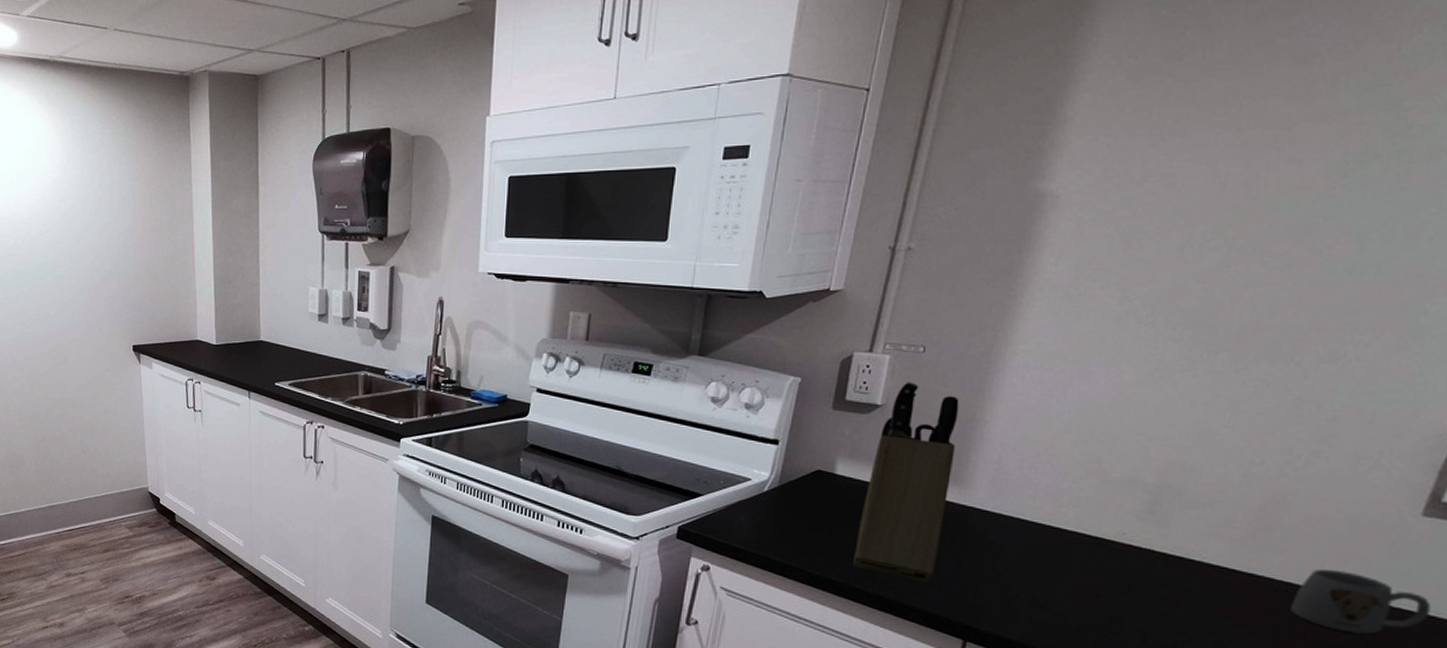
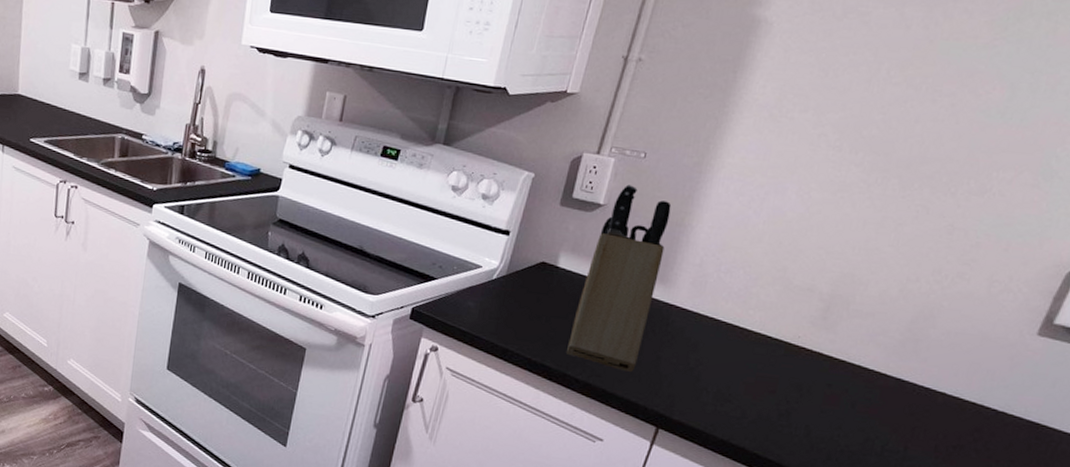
mug: present [1289,568,1432,635] -> none [926,377,1037,437]

